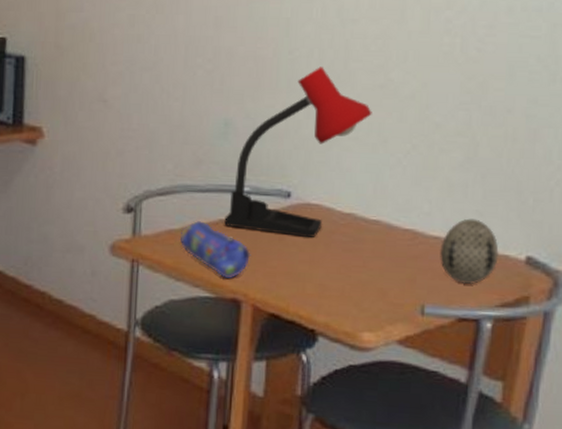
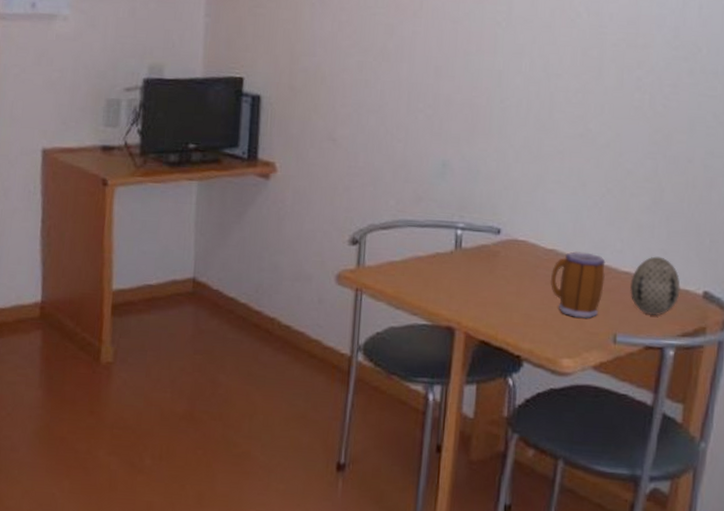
pencil case: present [179,220,251,278] -> none [400,253,465,308]
desk lamp: present [224,66,372,237] -> none [441,115,573,271]
mug: none [347,215,411,288] -> present [550,251,606,319]

